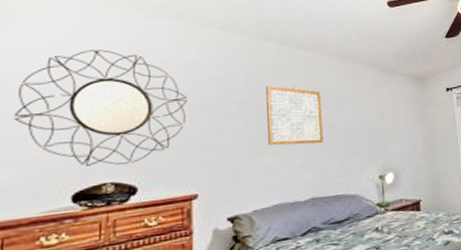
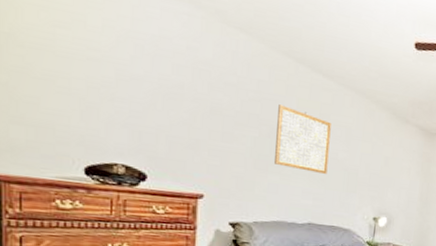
home mirror: present [14,49,187,166] -> none [25,17,199,151]

